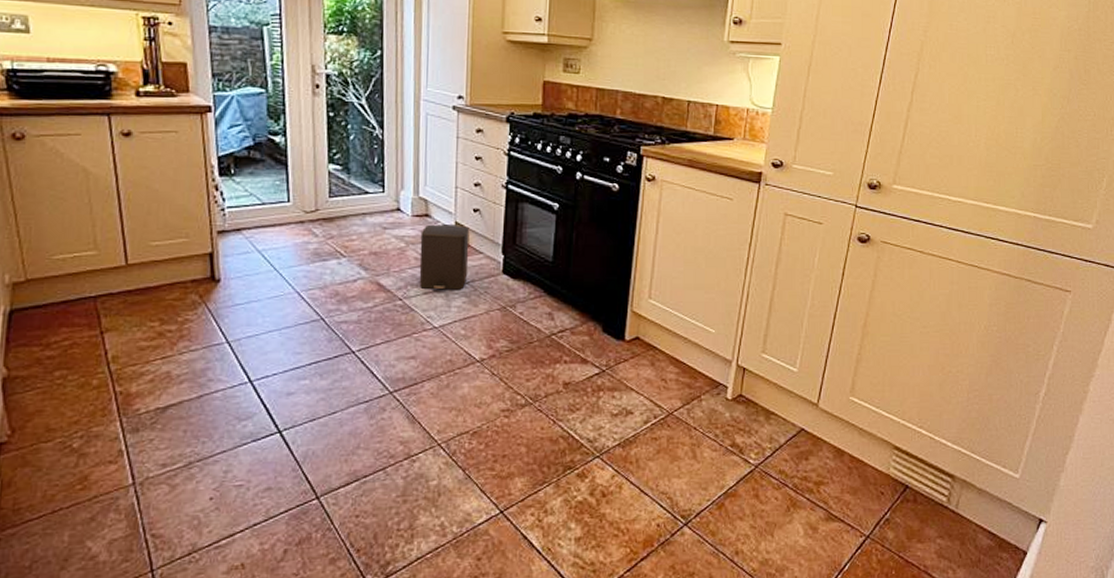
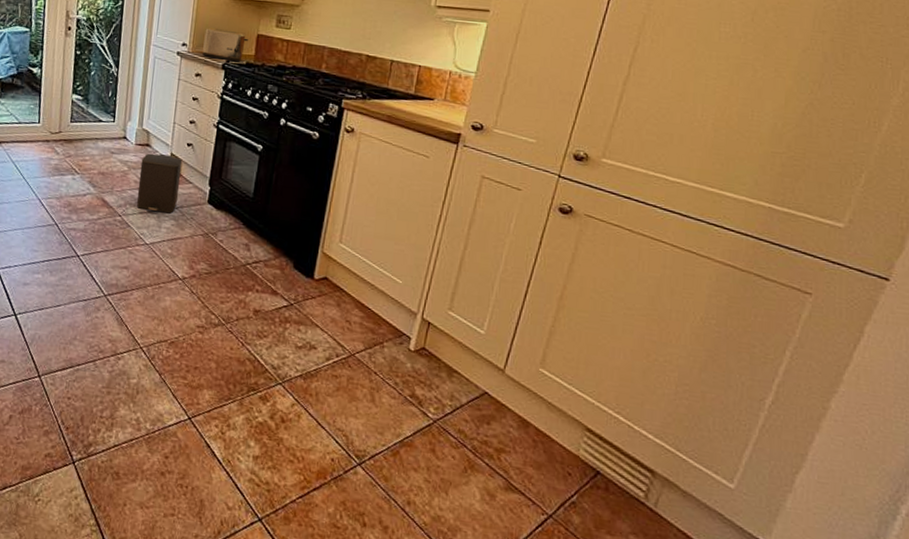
toaster: none [483,75,534,114] -> present [202,27,248,62]

